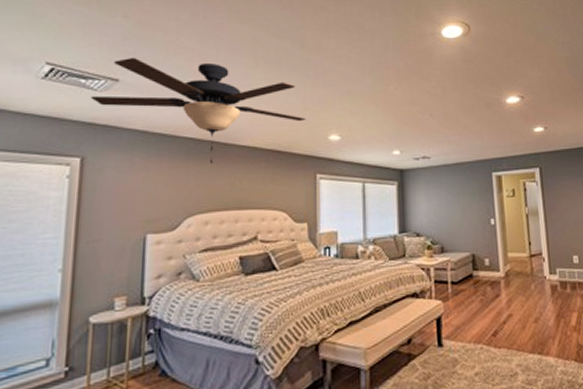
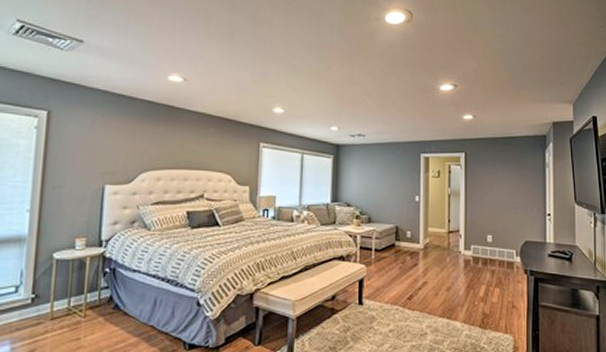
ceiling fan: present [90,57,307,163] -> none [57,20,254,125]

